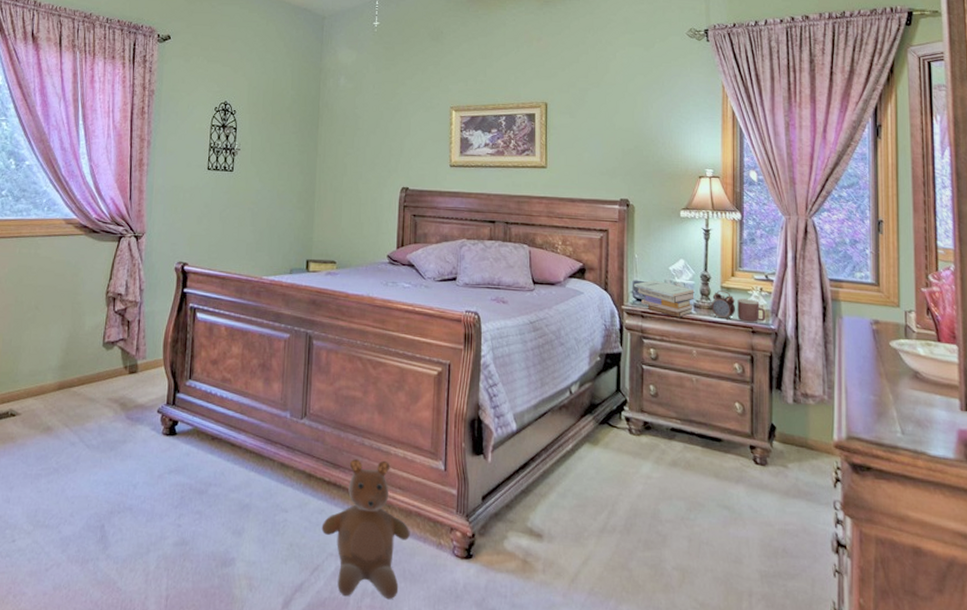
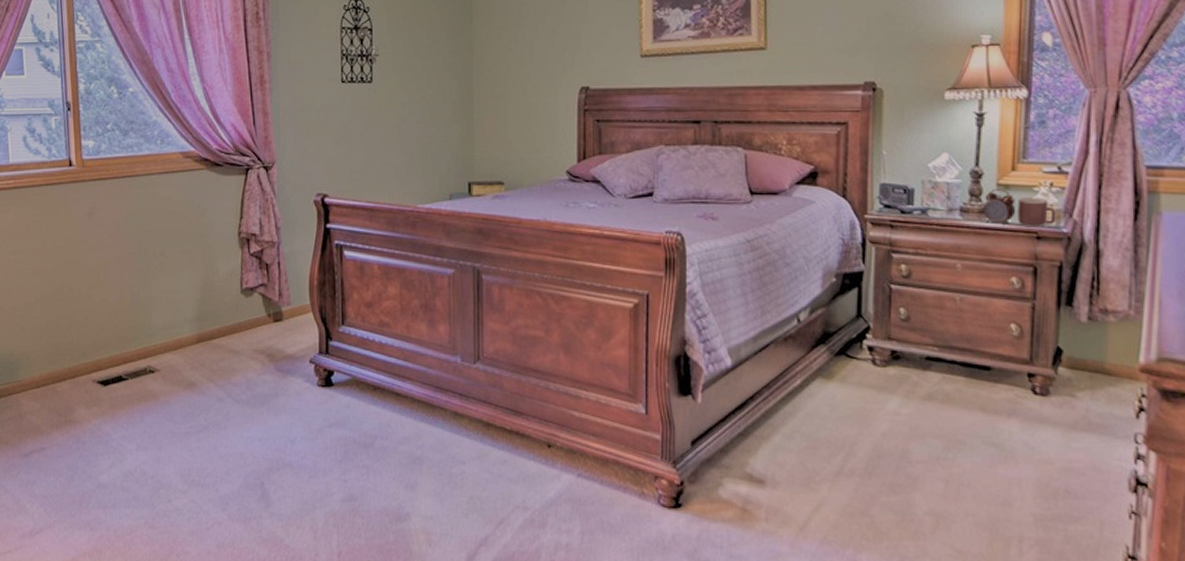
teddy bear: present [321,459,410,599] -> none [505,405,607,551]
books: present [633,279,695,318] -> none [880,180,961,226]

